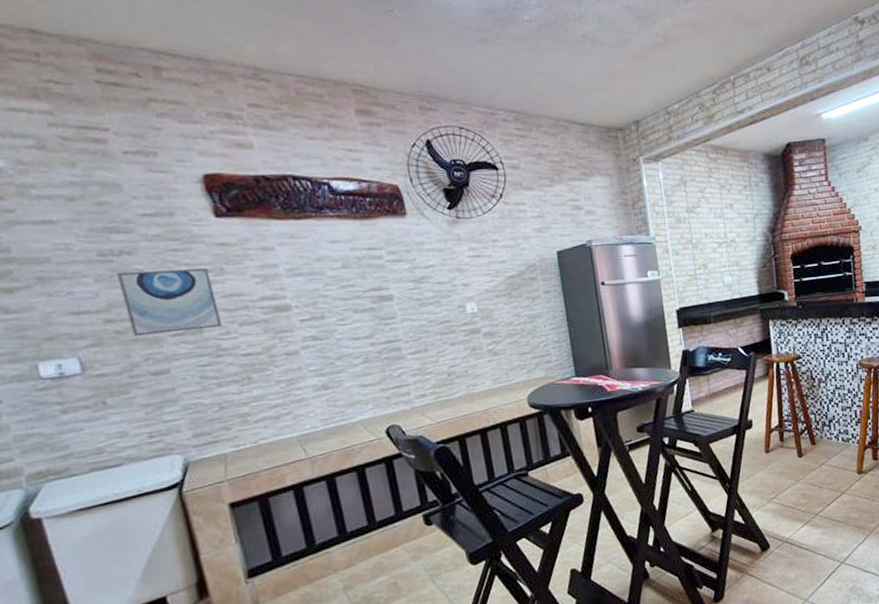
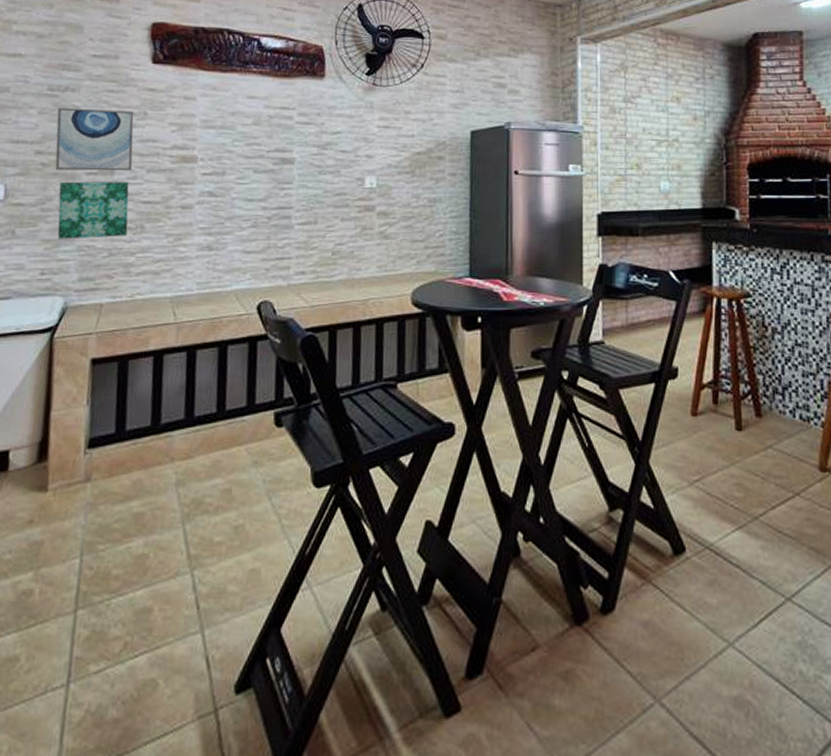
wall art: none [144,338,235,402] -> present [57,181,129,239]

